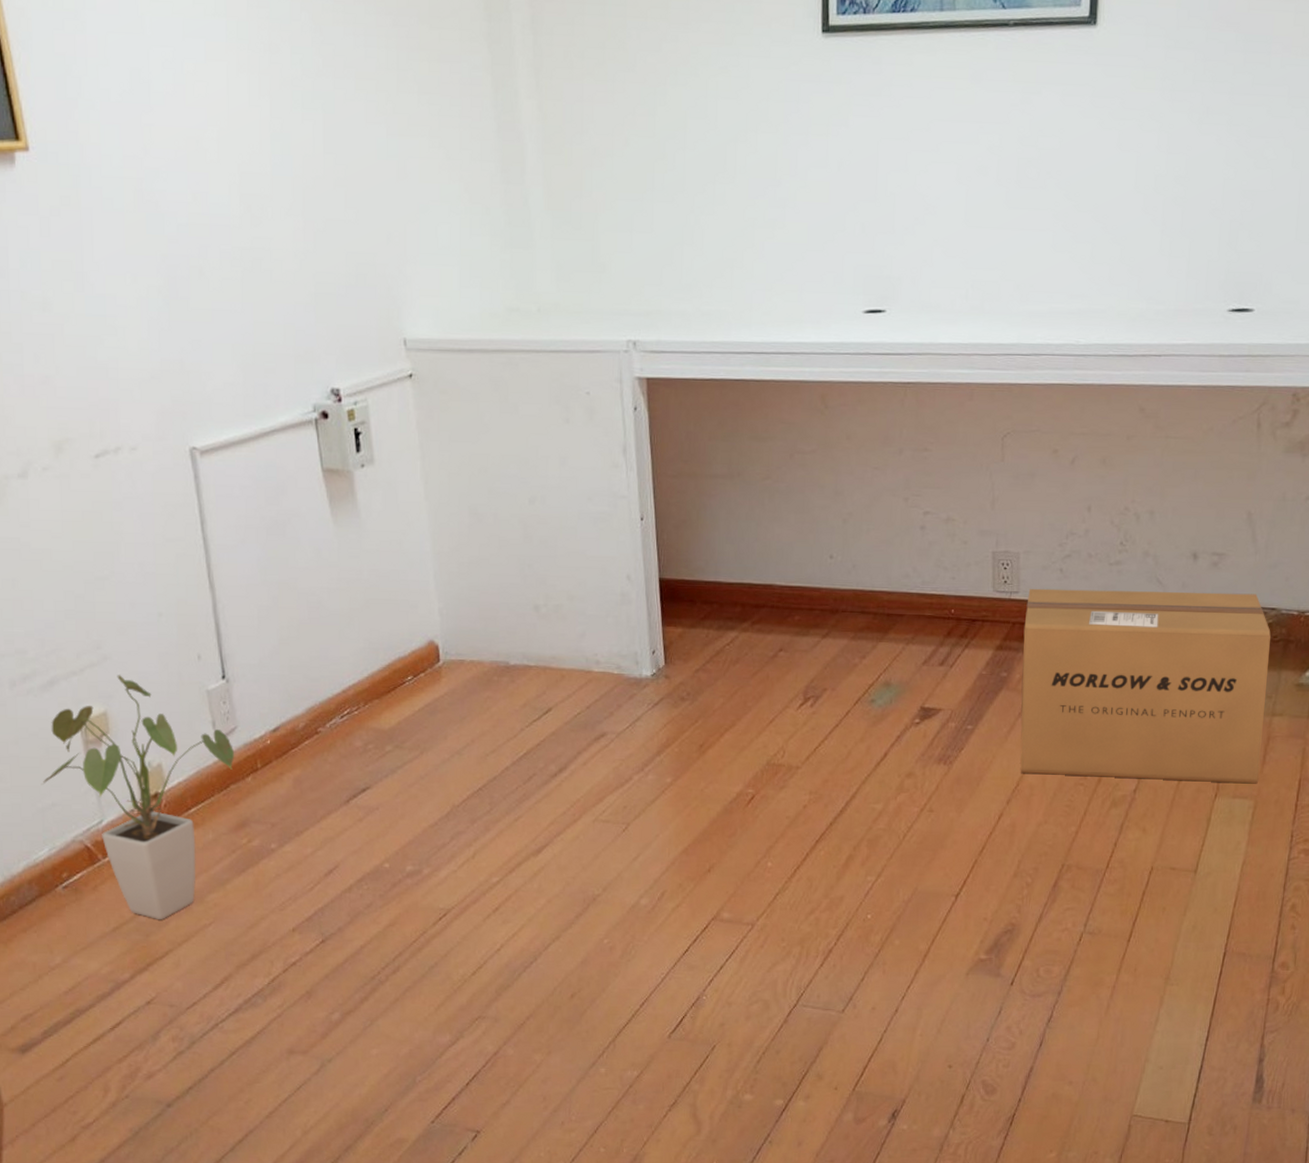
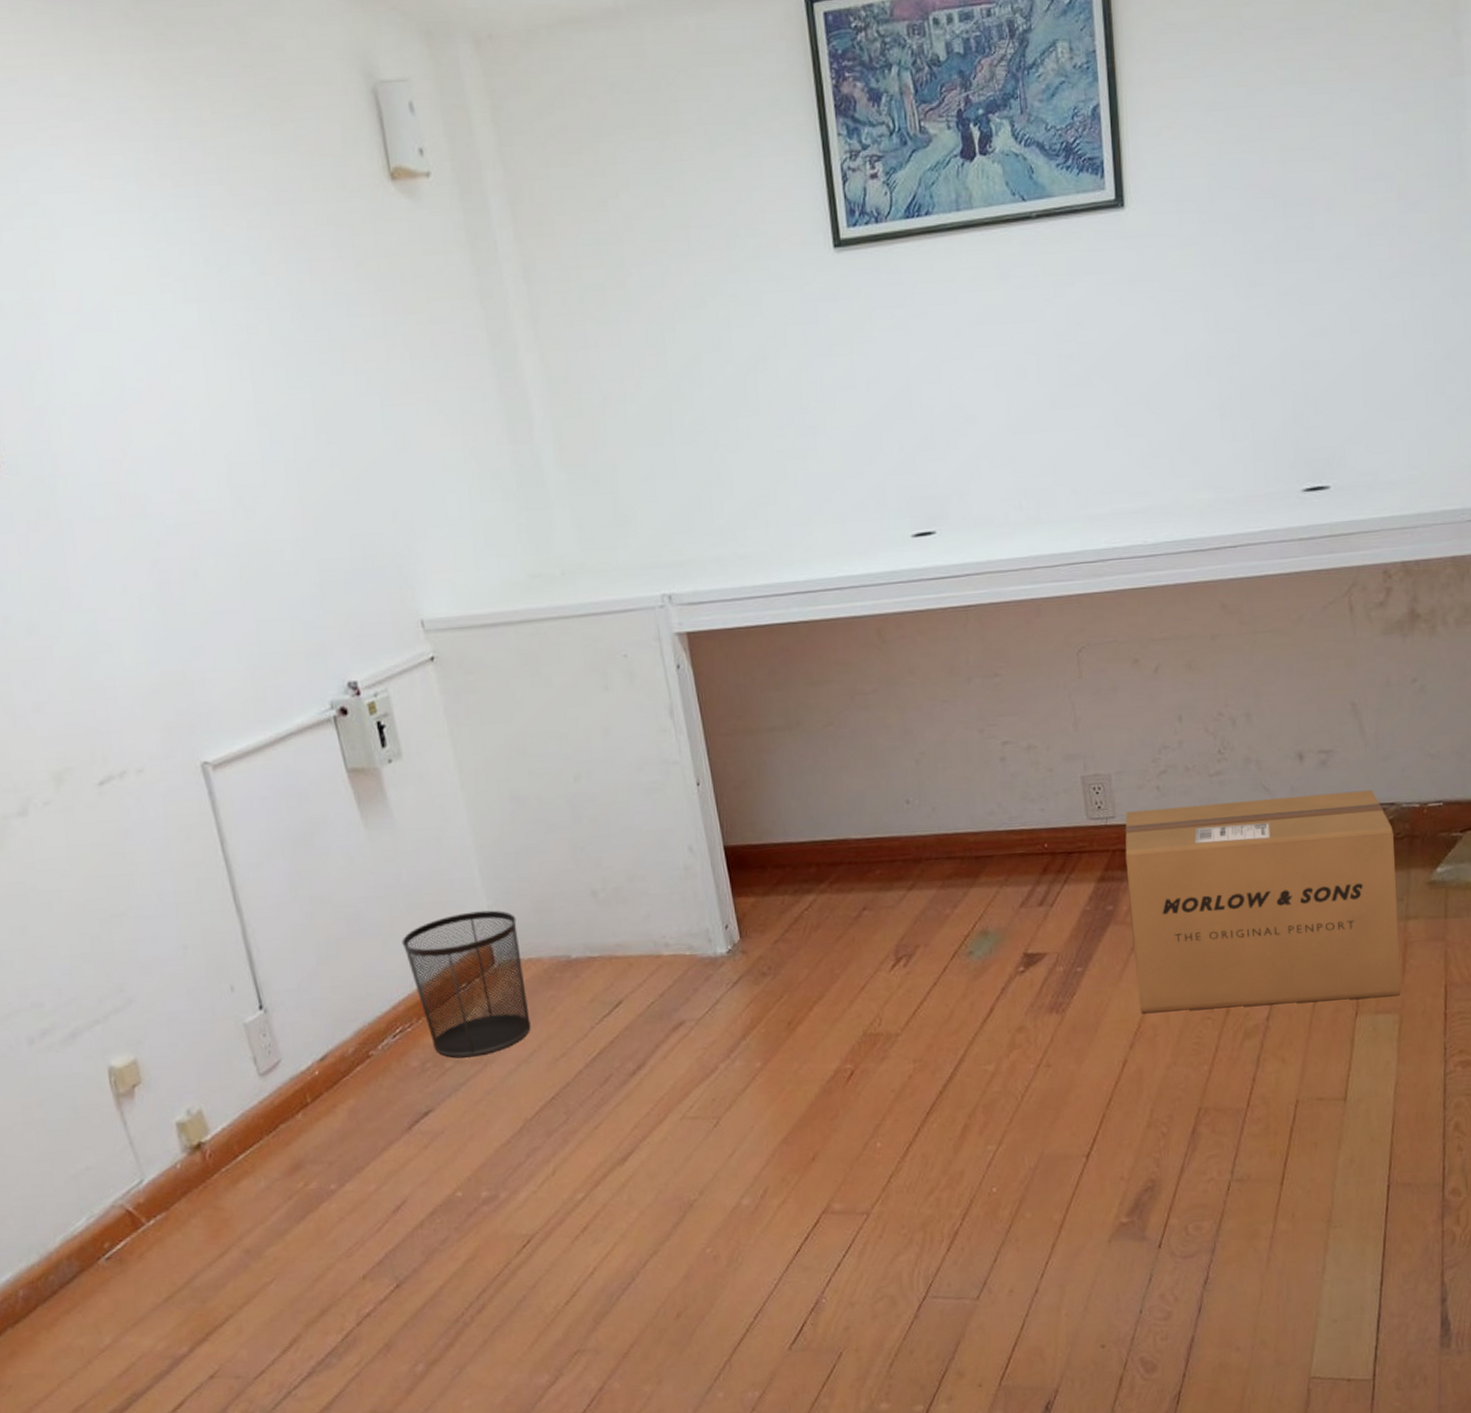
house plant: present [42,675,235,920] -> none [73,1018,281,1284]
waste bin: none [357,612,467,744] -> present [401,910,531,1058]

